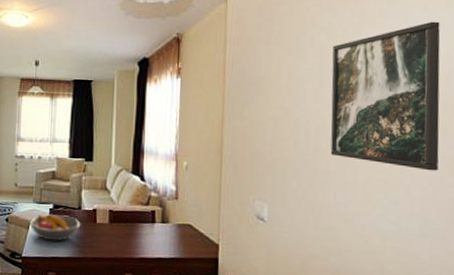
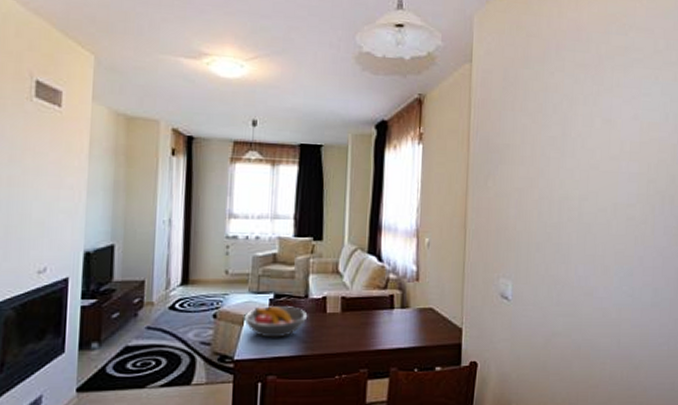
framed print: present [330,21,441,171] -> none [572,92,669,241]

